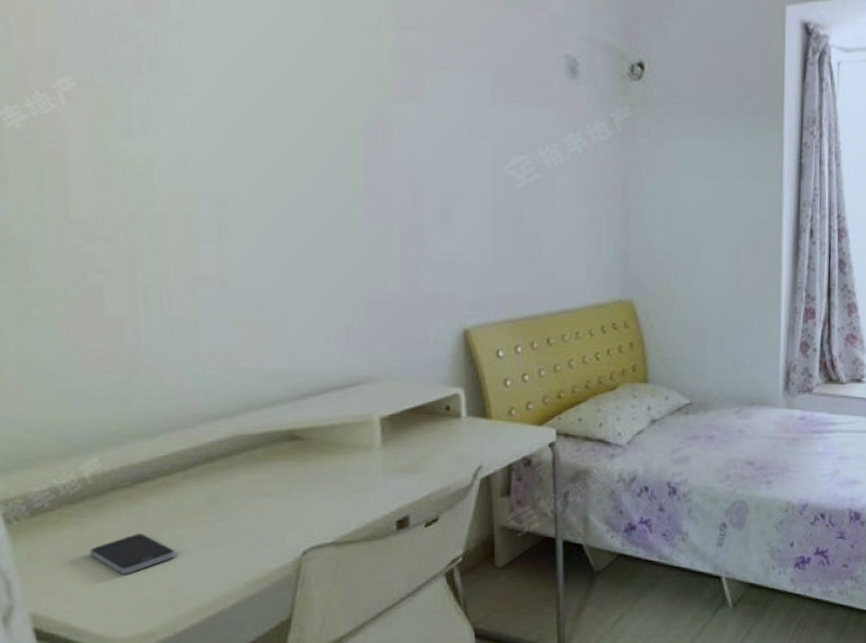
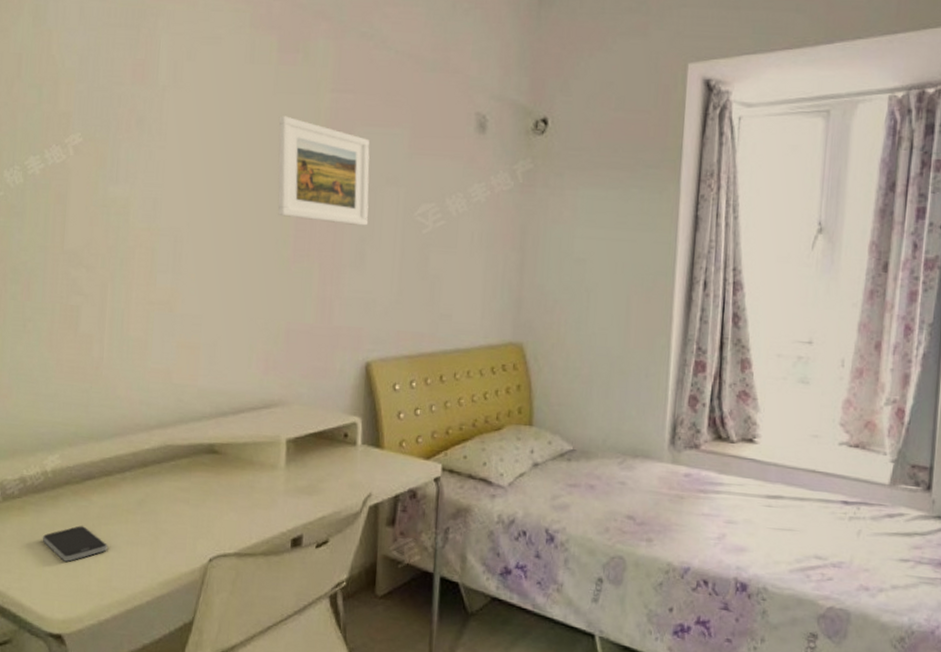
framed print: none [333,56,453,182] -> present [277,115,370,226]

